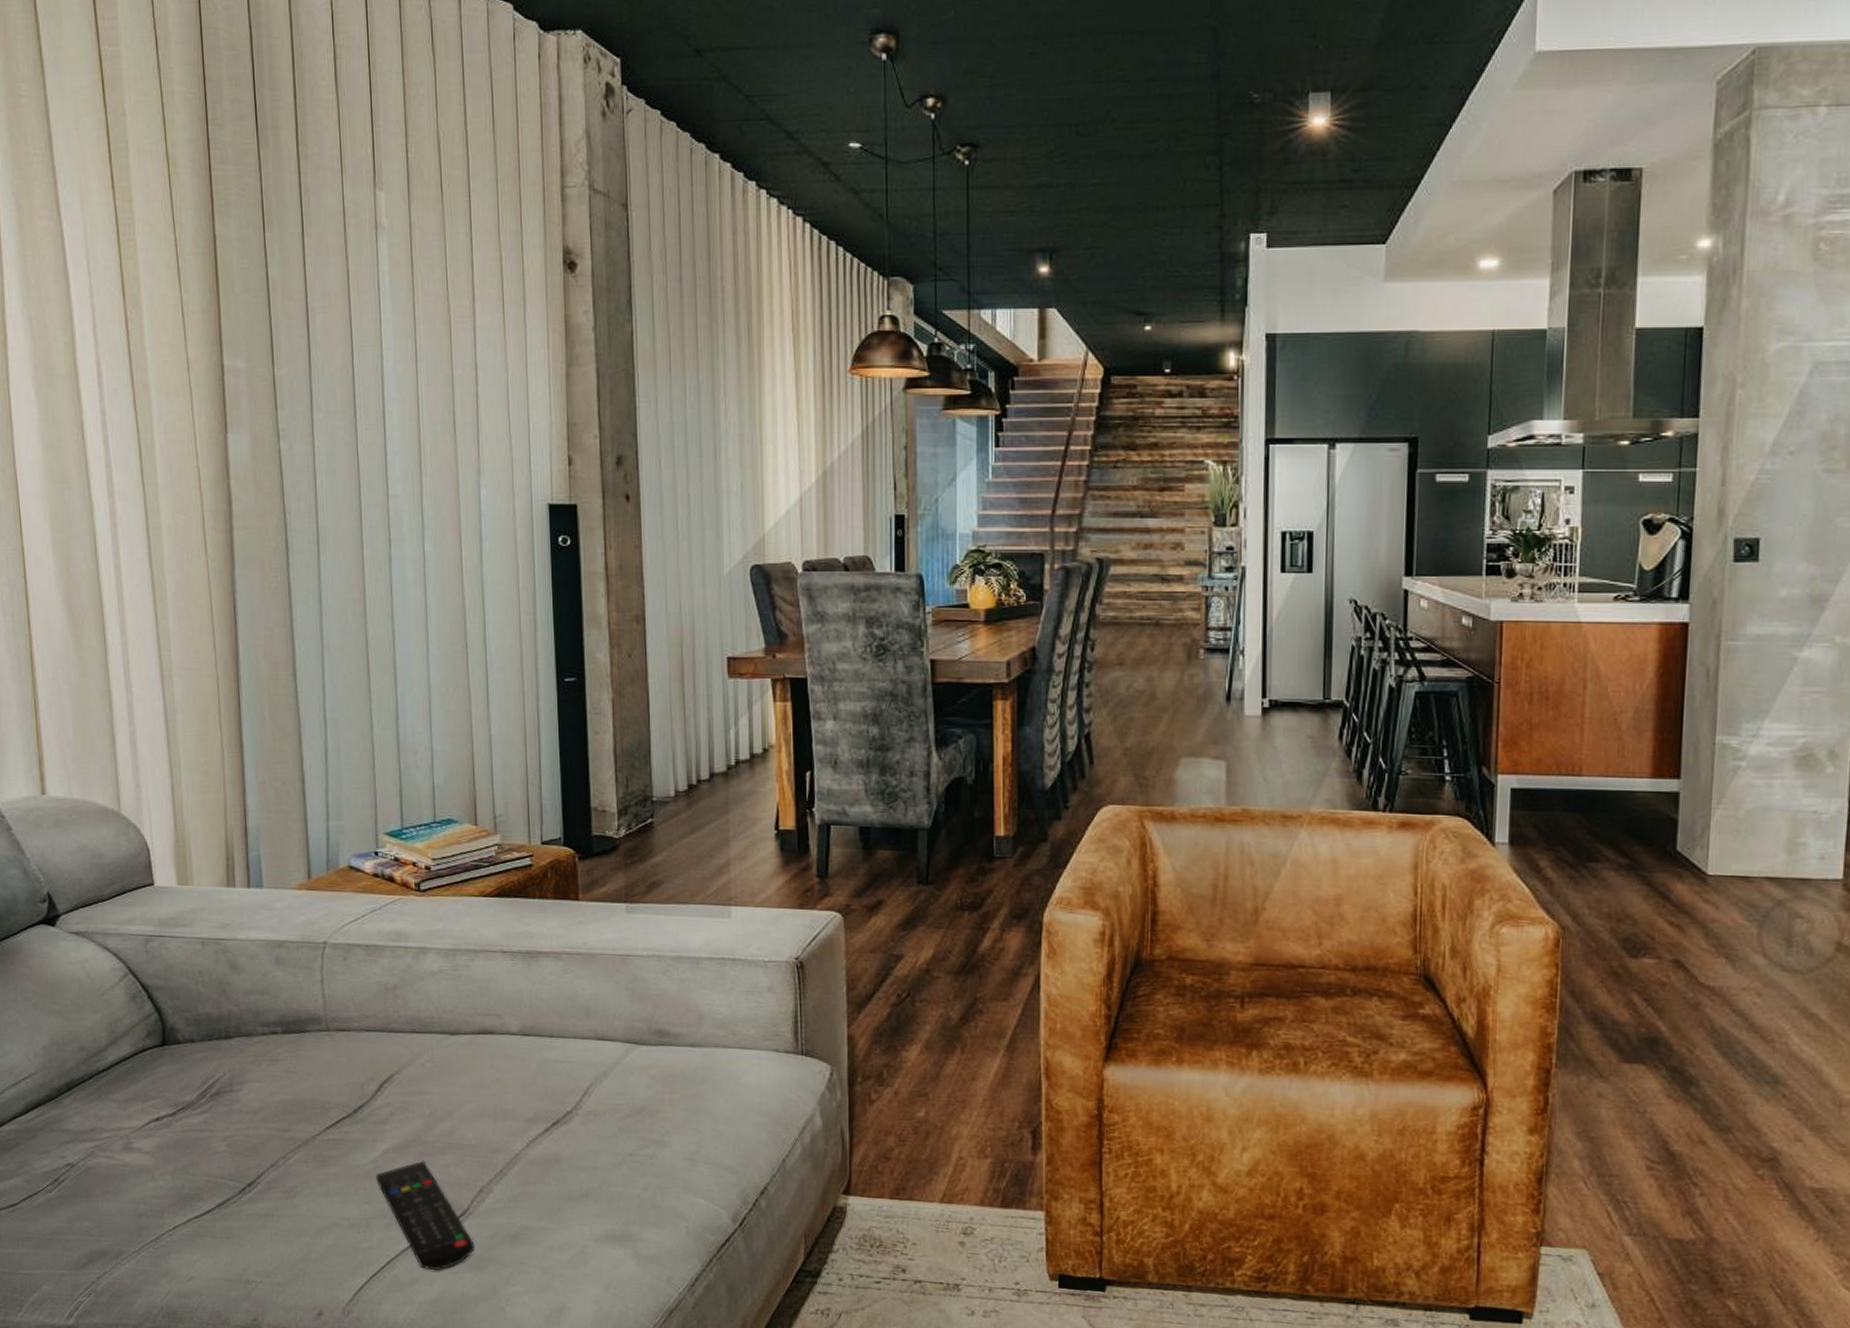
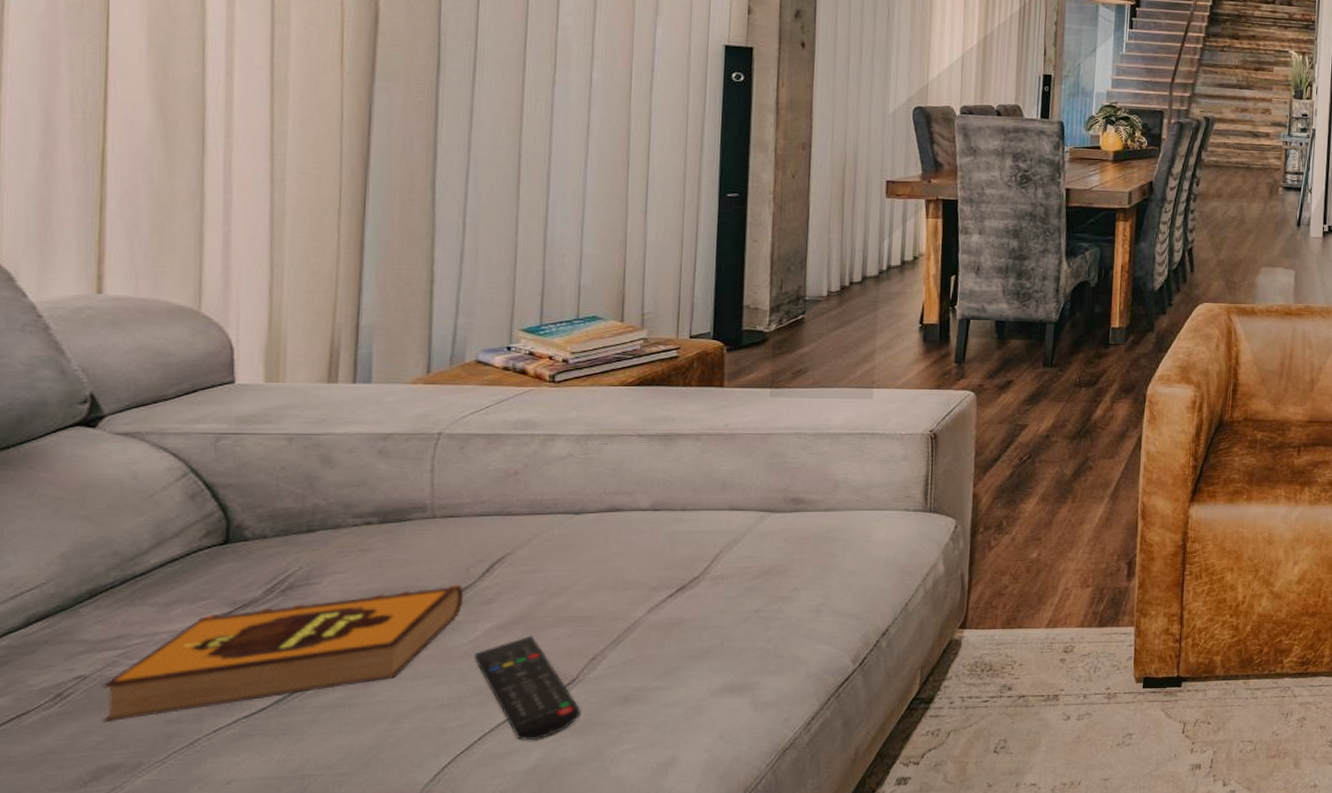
hardback book: none [86,1101,362,1210] -> present [102,584,464,723]

